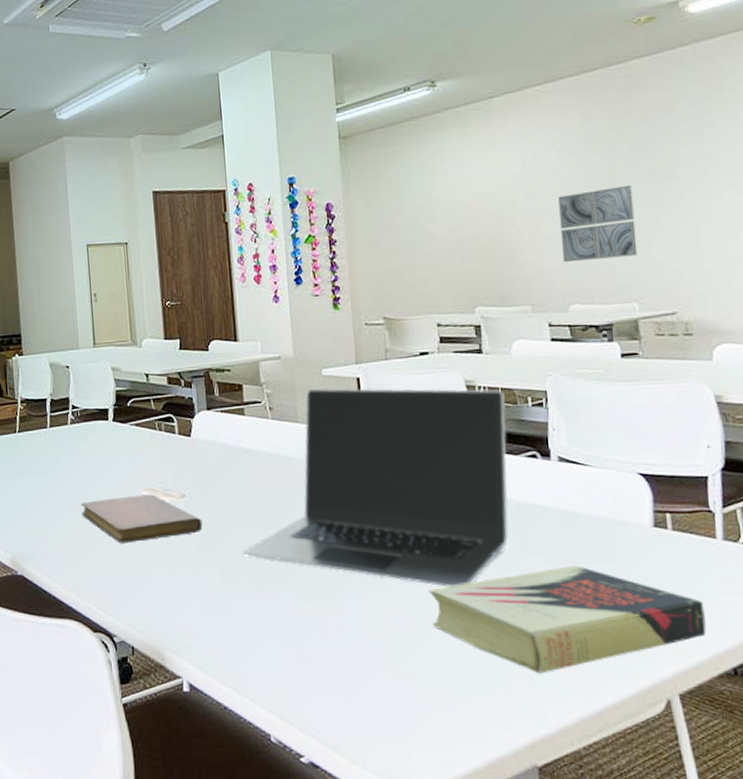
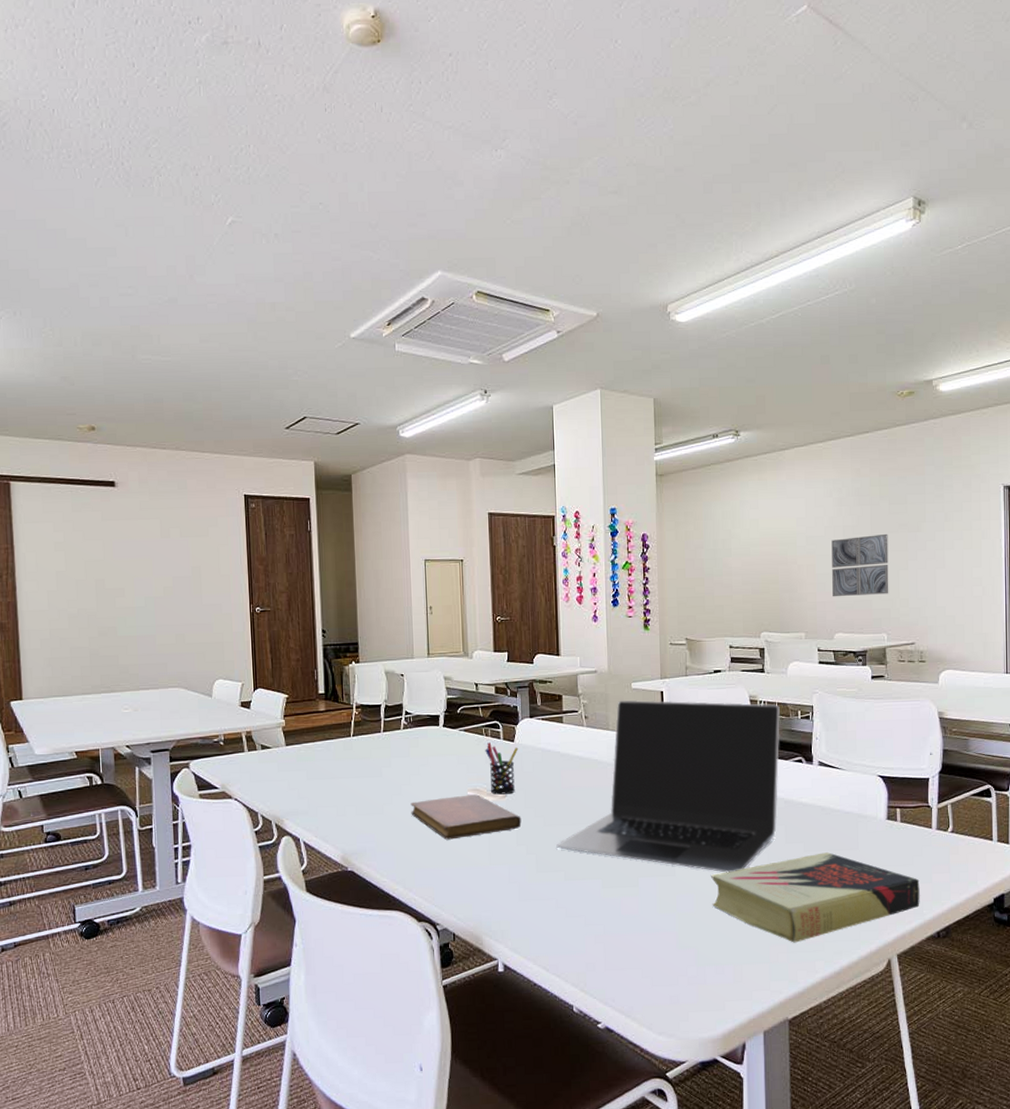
pen holder: none [159,438,196,495] -> present [485,742,519,795]

